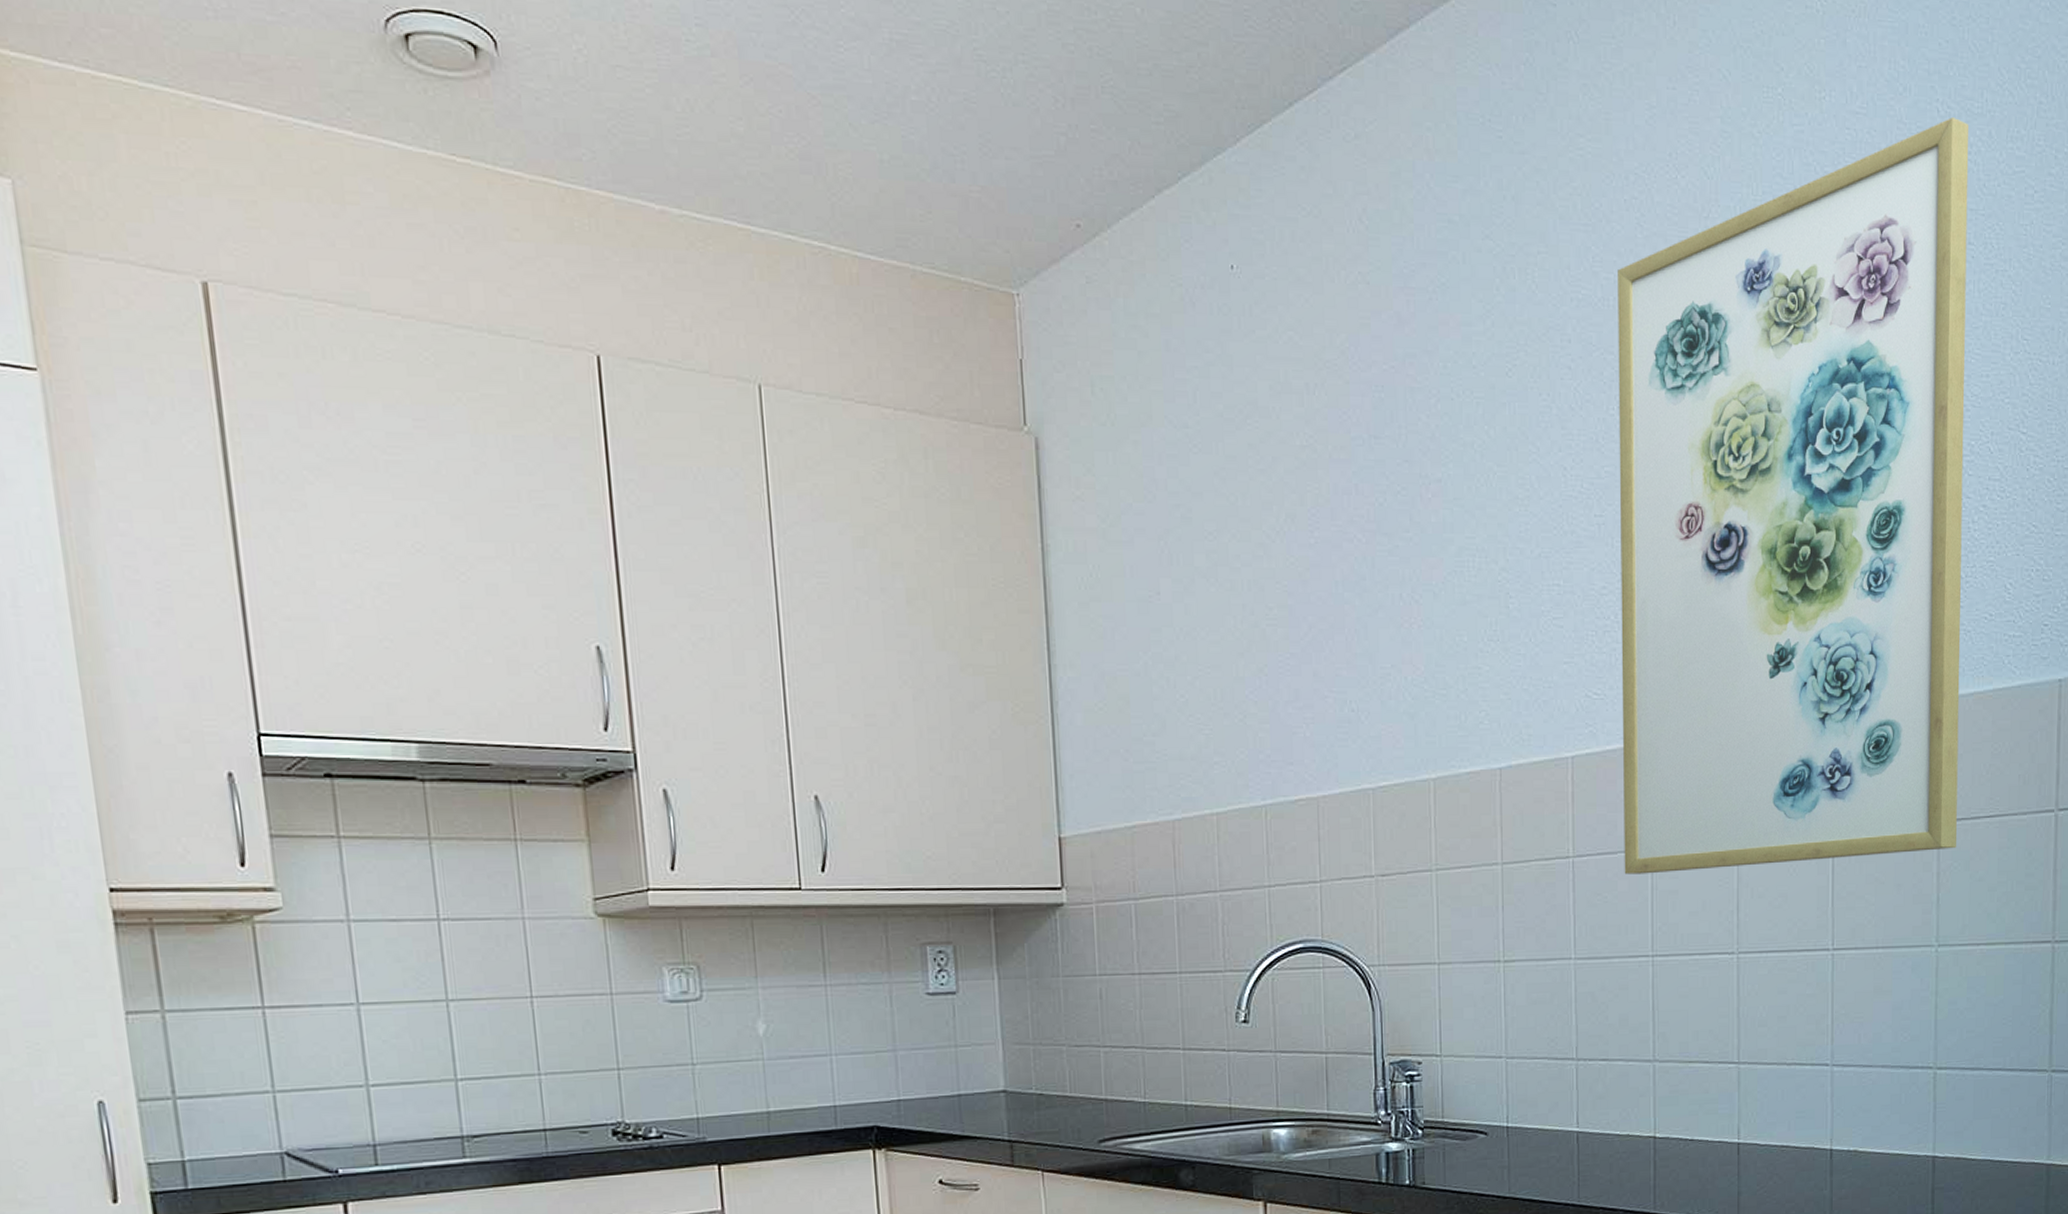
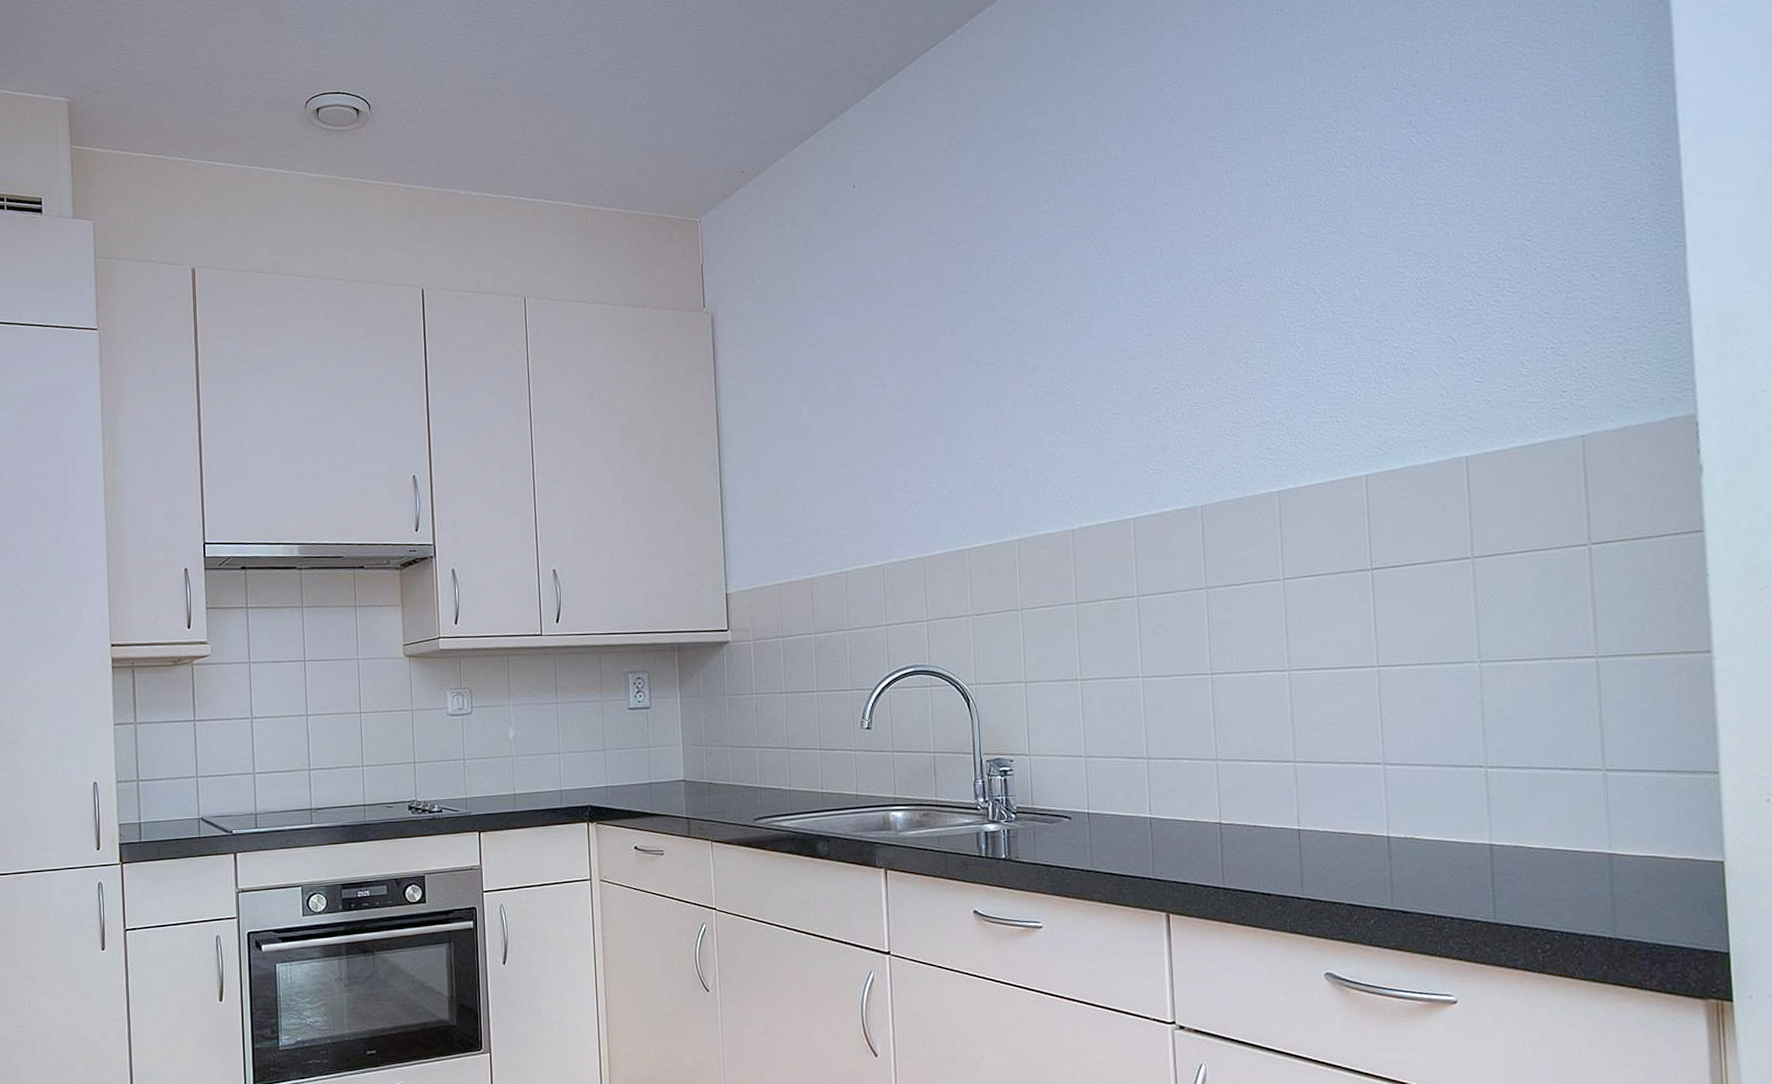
wall art: present [1618,116,1969,875] -> none [1157,9,1492,609]

